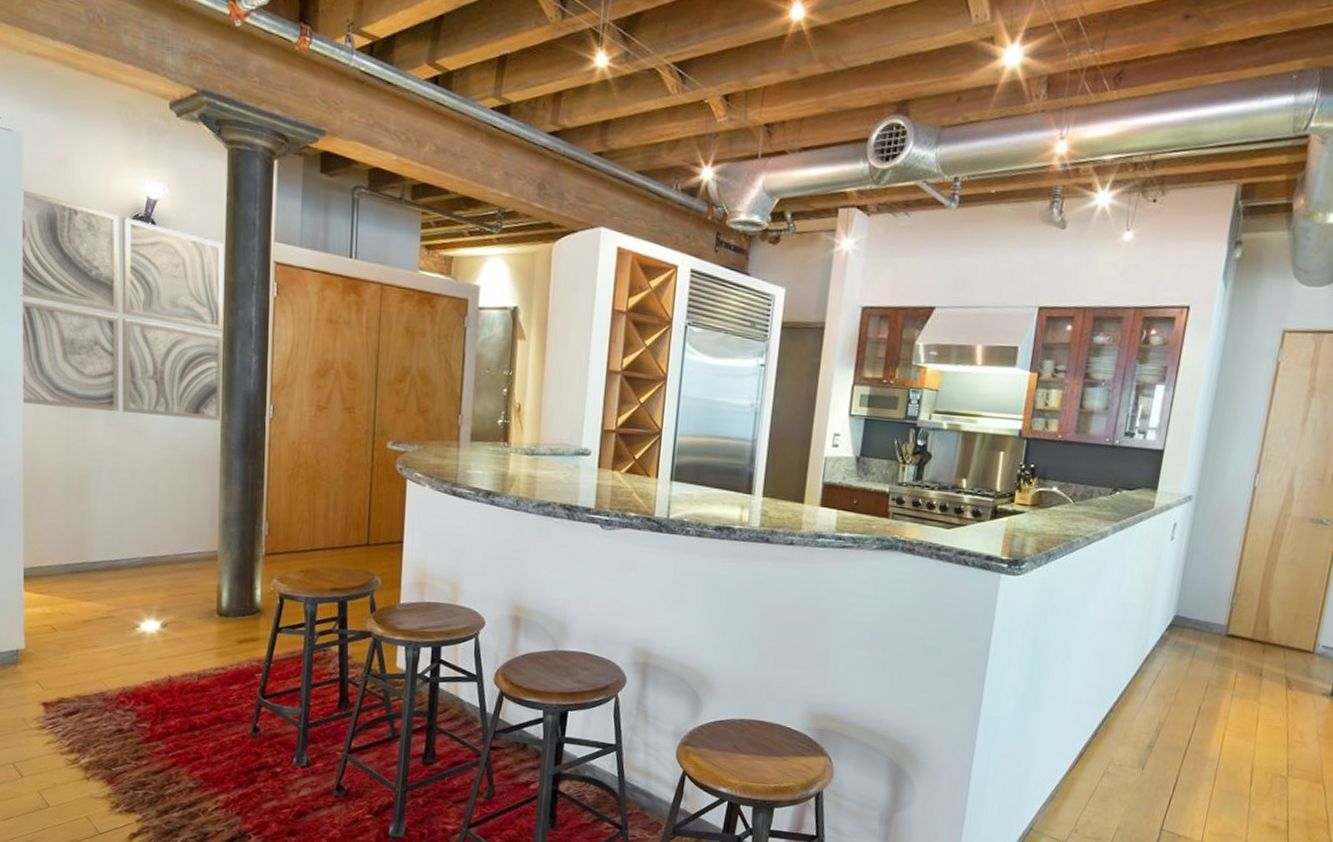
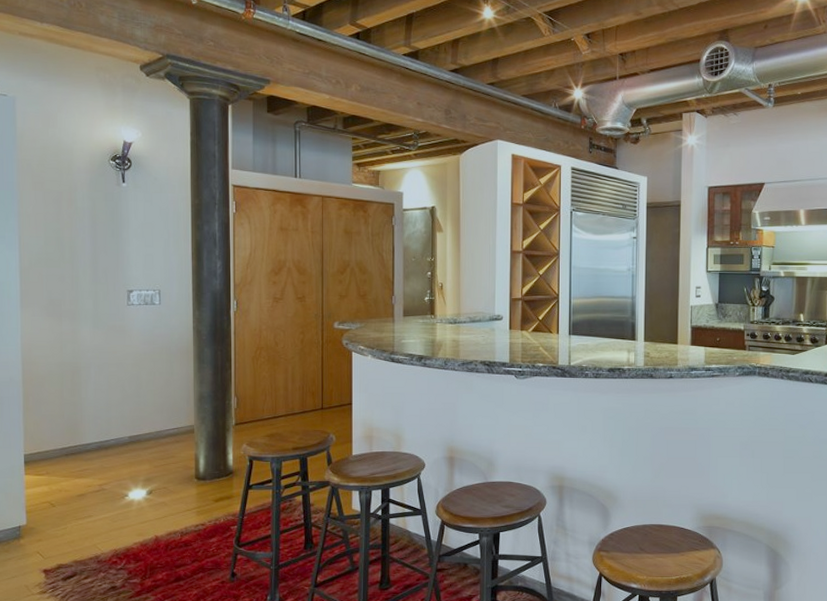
wall art: present [20,189,225,421] -> none [16,142,193,317]

